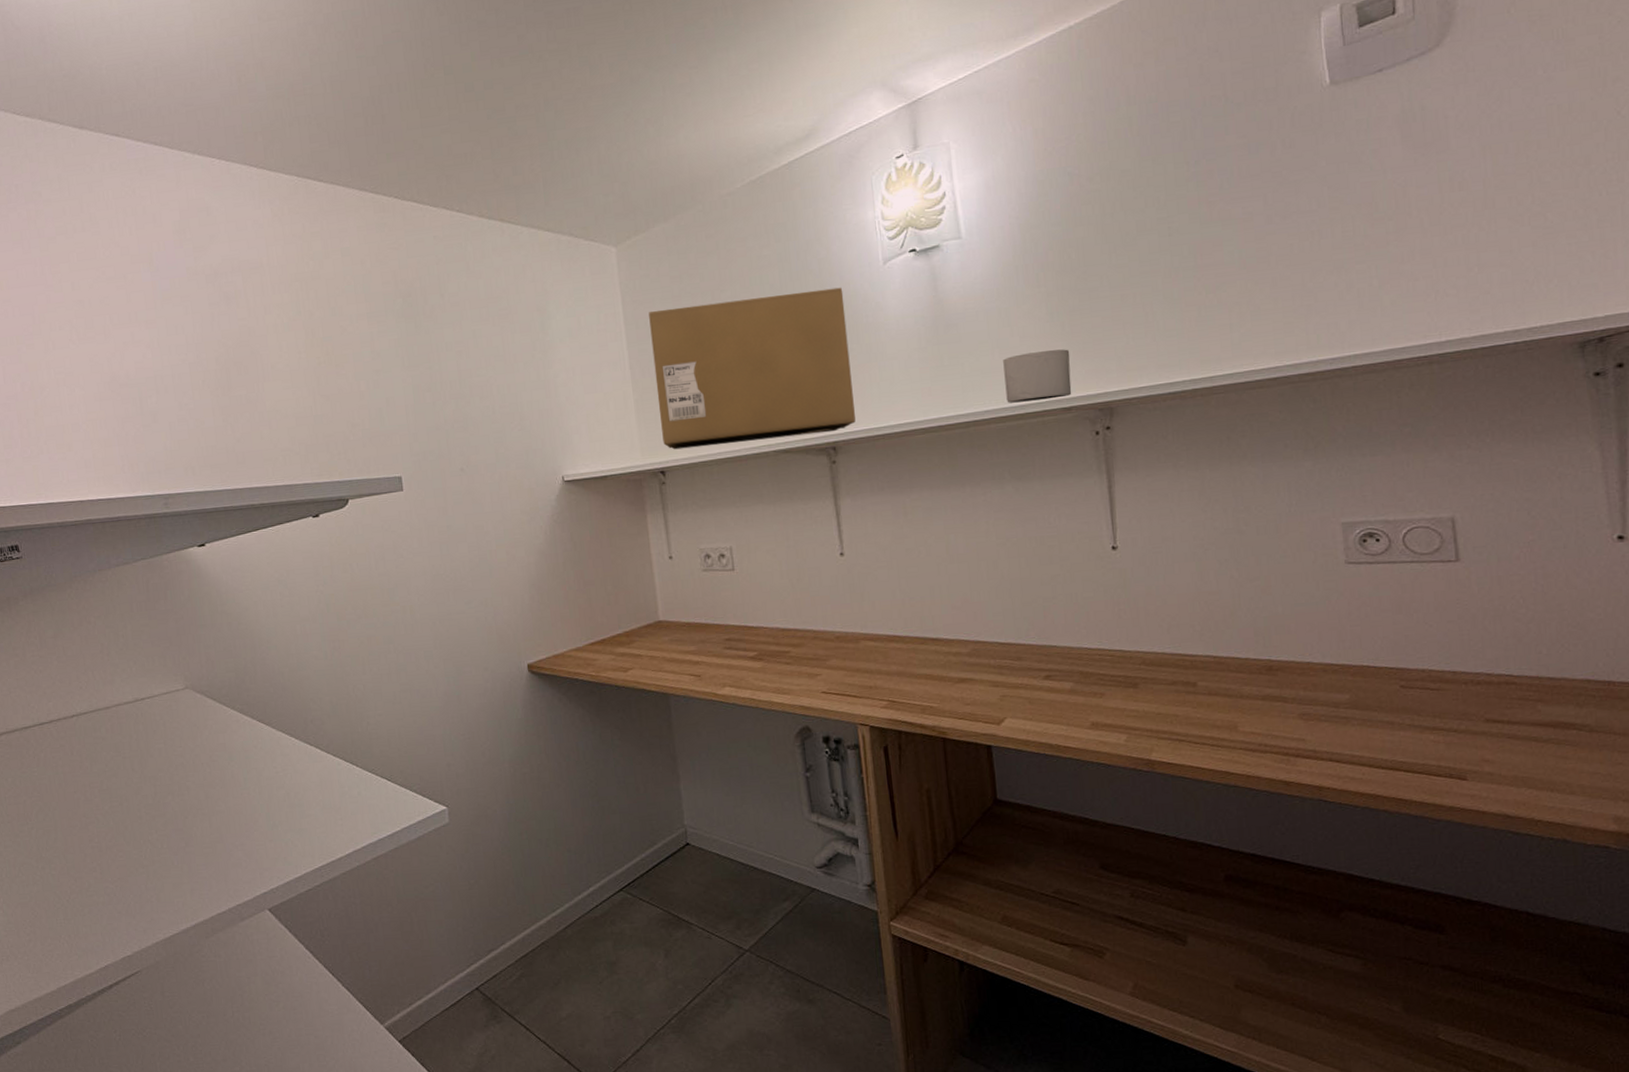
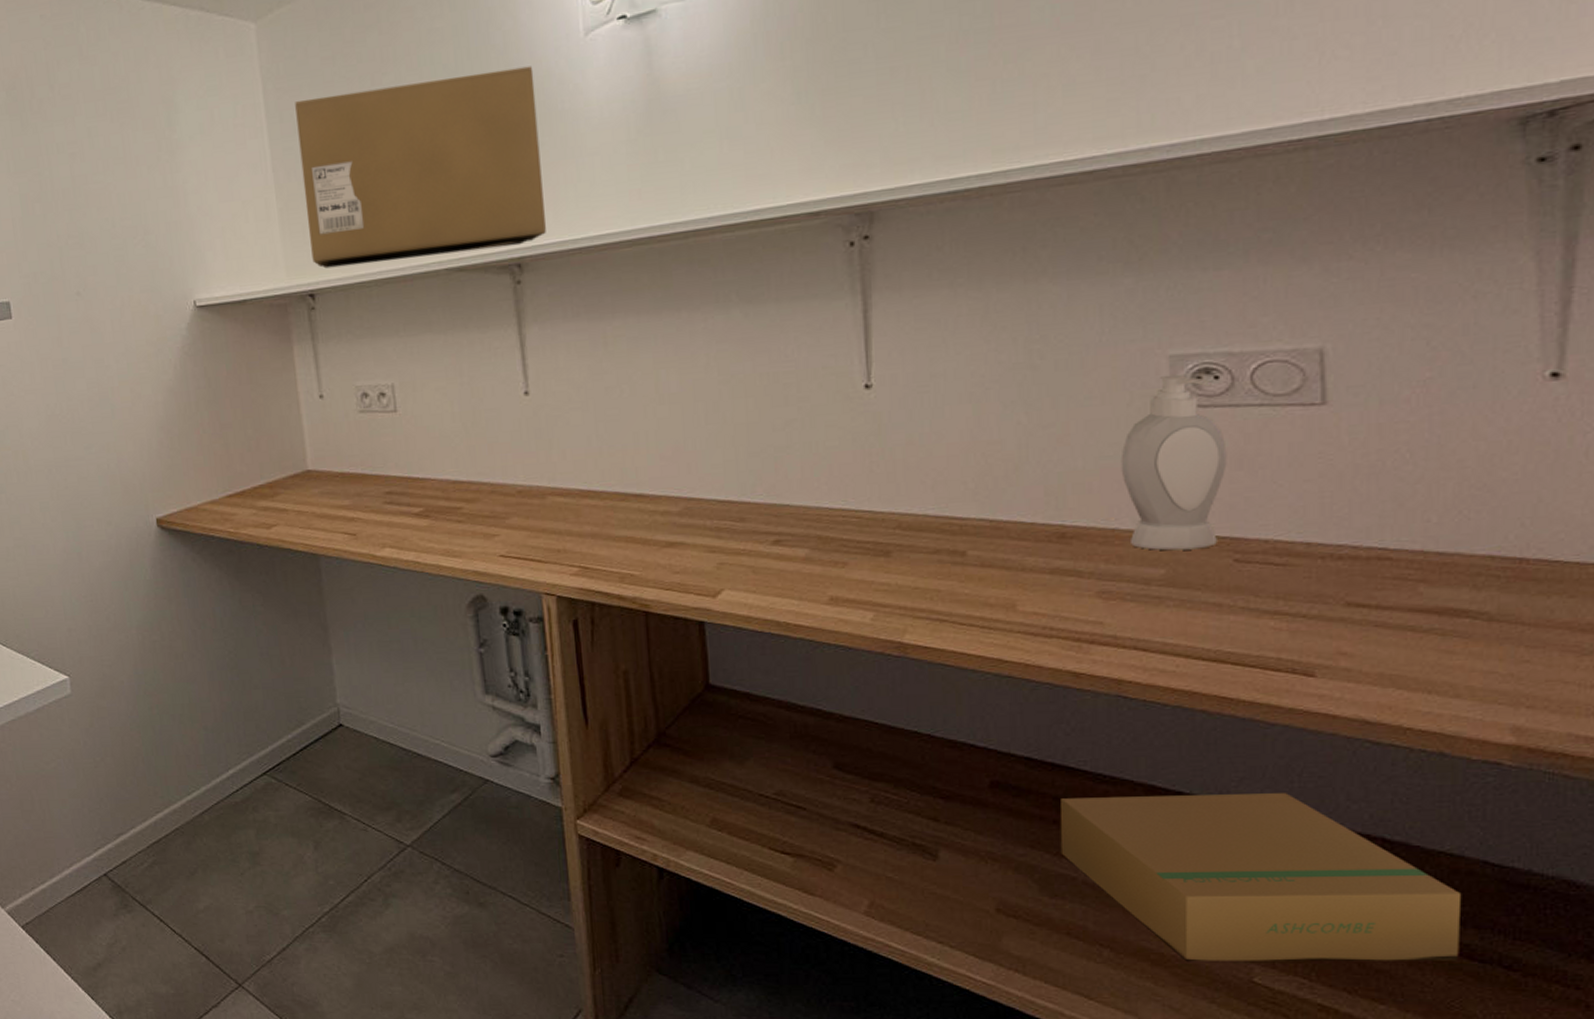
toilet paper: present [1003,349,1072,403] -> none [734,138,821,208]
box: none [1281,877,1592,1023] -> present [1060,793,1460,961]
soap bottle: none [1310,538,1390,680] -> present [1120,374,1227,551]

